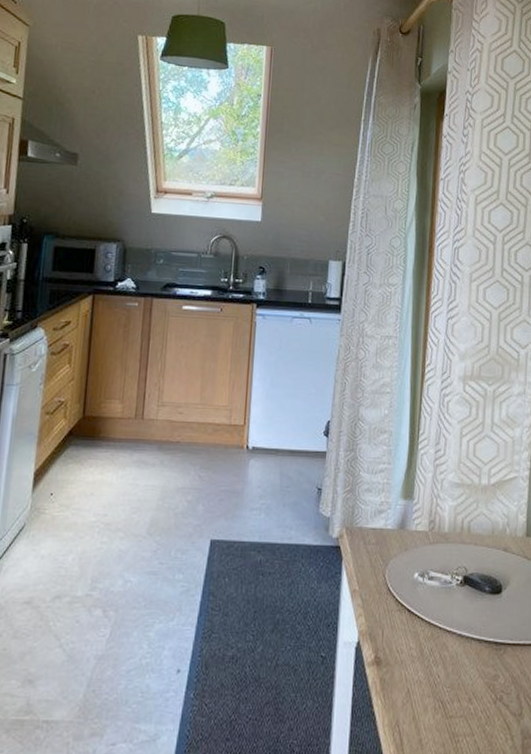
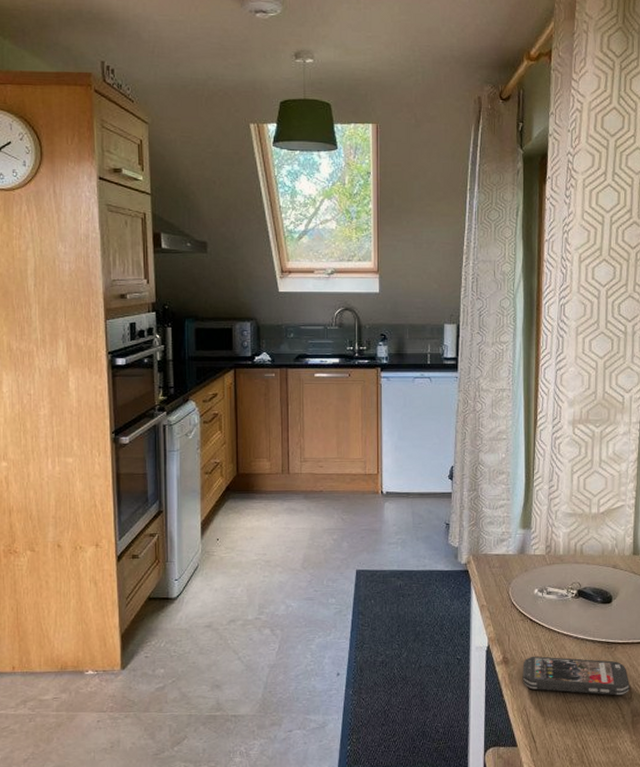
smartphone: none [396,656,521,711] -> present [522,656,631,696]

